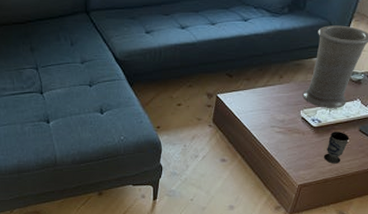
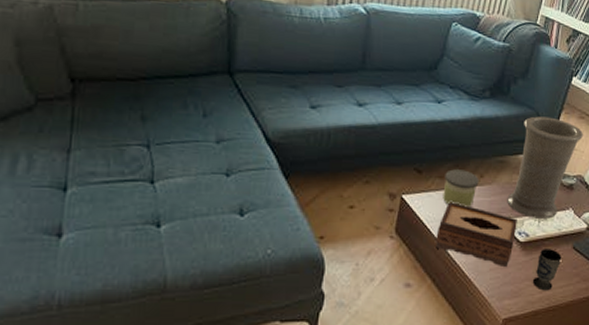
tissue box: none [244,98,311,147] -> present [436,202,517,268]
candle: none [249,73,279,101] -> present [443,169,479,207]

